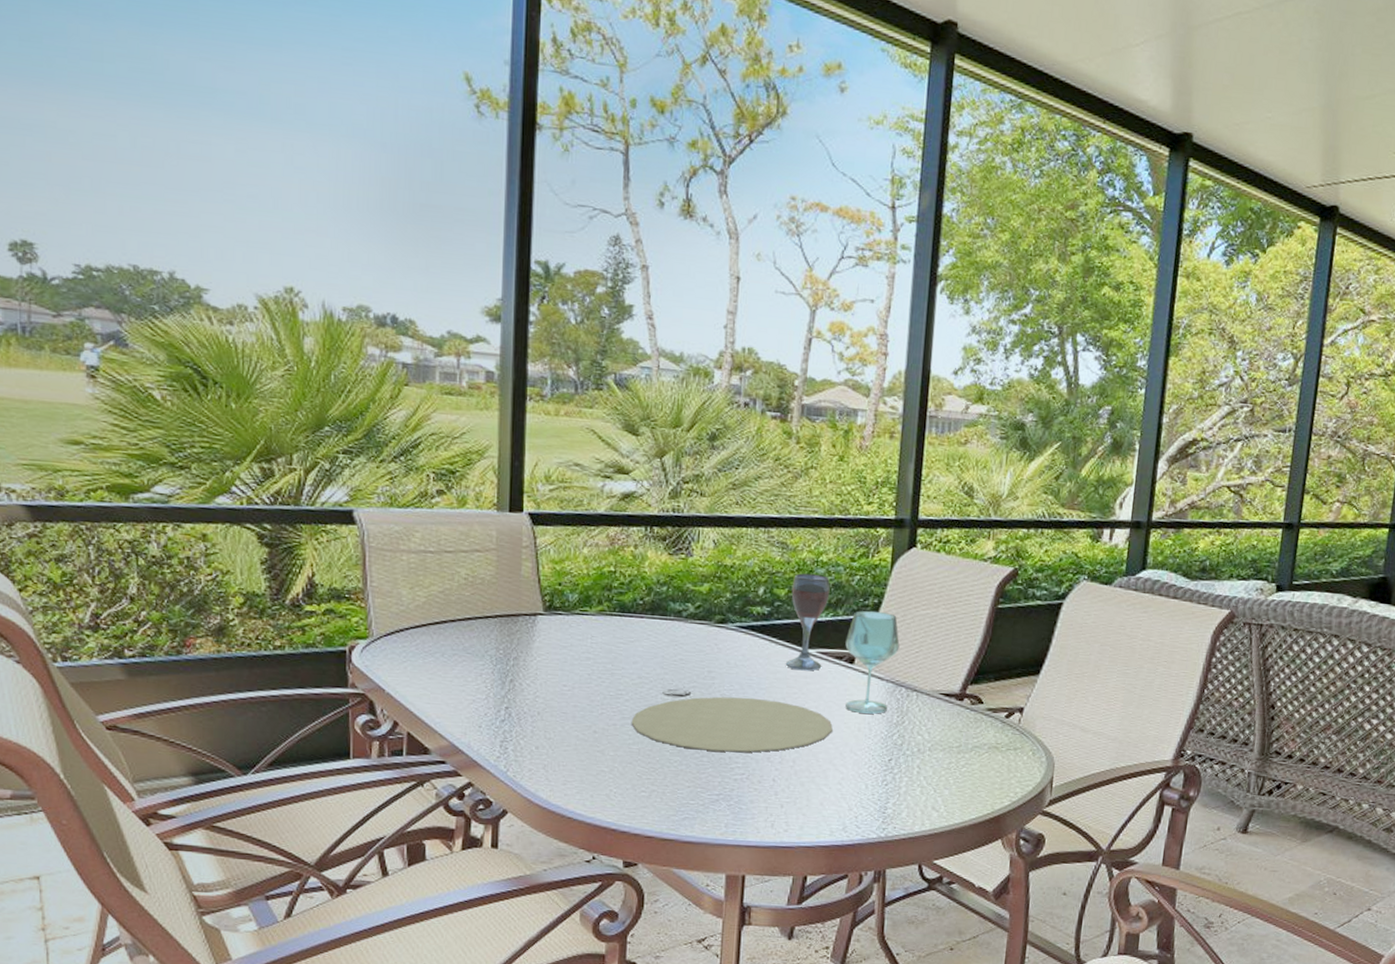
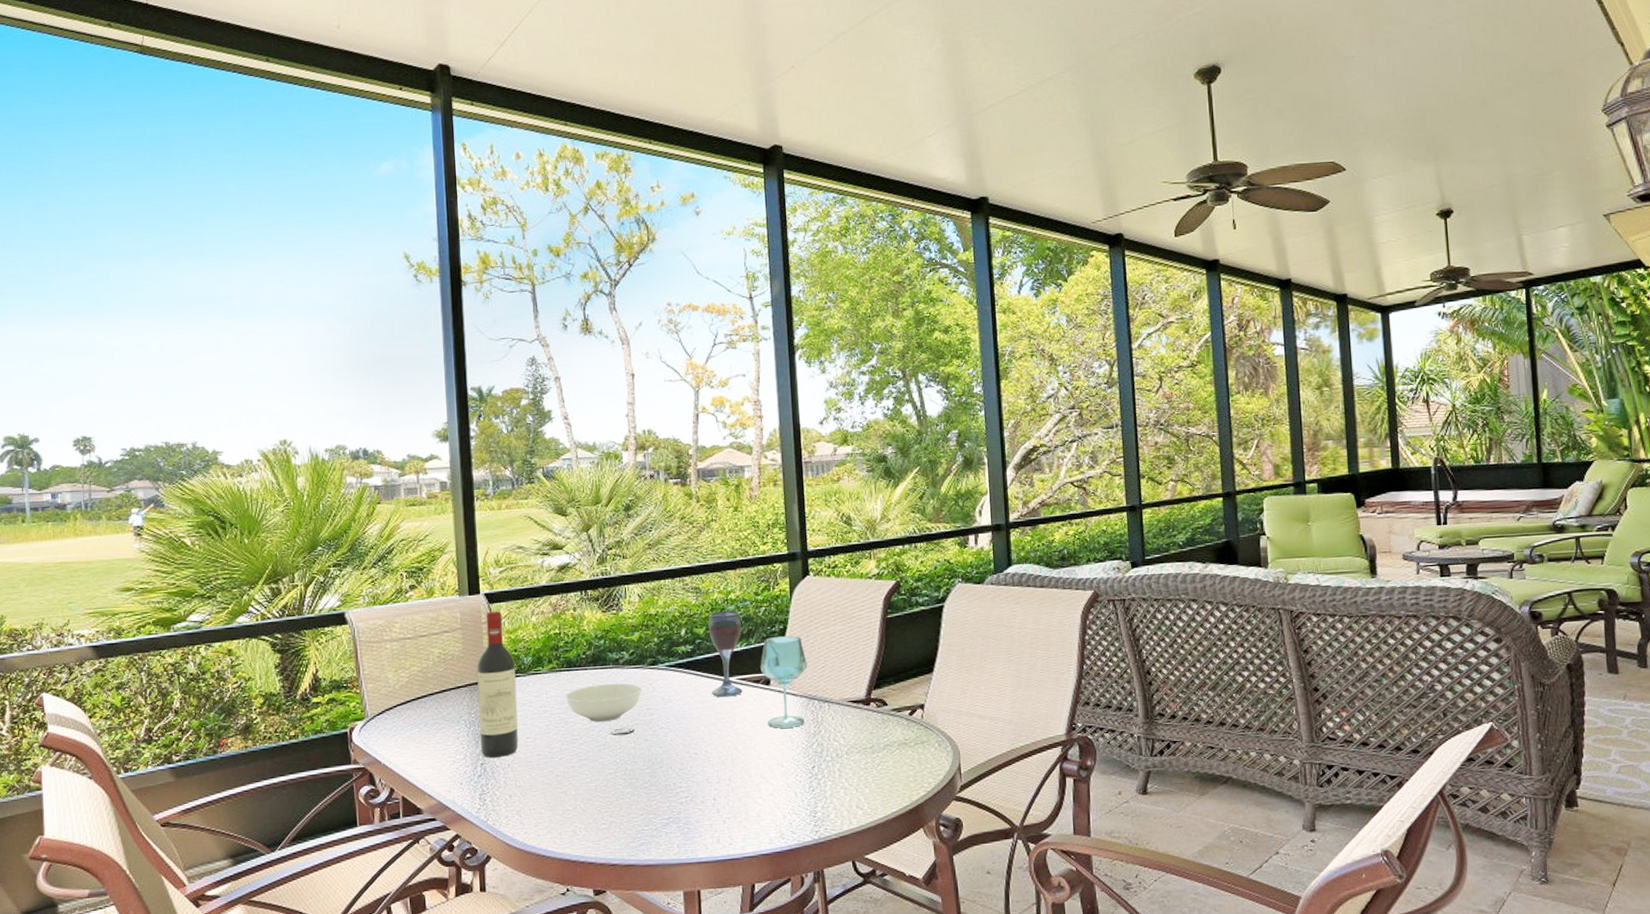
wine bottle: none [506,534,558,703] -> present [477,611,519,758]
bowl: none [614,636,706,679] -> present [565,683,643,722]
placemat: present [631,696,833,753] -> none [587,727,759,780]

